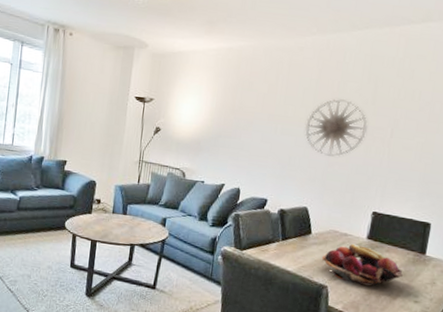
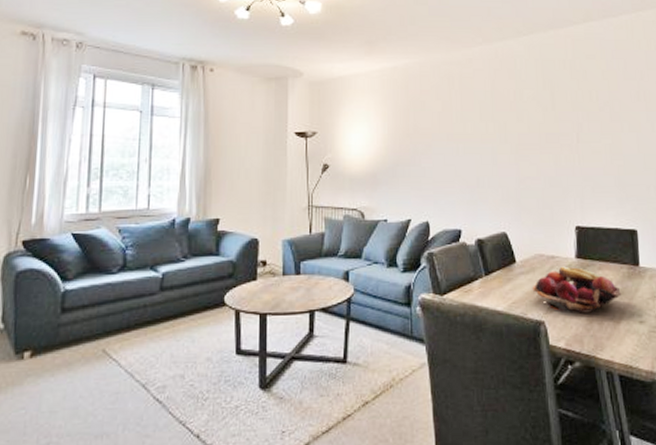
wall art: present [305,99,368,157] -> none [488,109,552,171]

